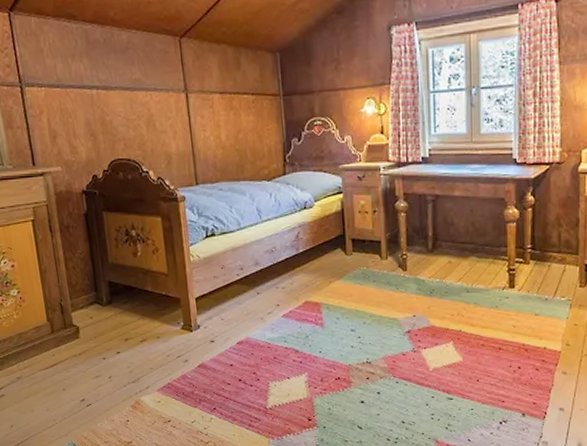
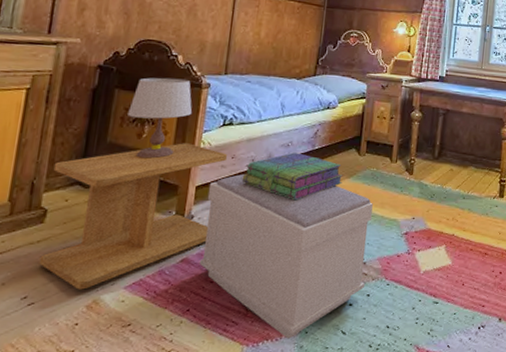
side table: none [73,257,218,393] -> present [39,143,228,290]
table lamp: none [119,194,176,275] -> present [128,77,193,159]
bench: none [206,282,373,433] -> present [199,173,373,339]
stack of books: none [235,258,333,306] -> present [241,152,343,201]

